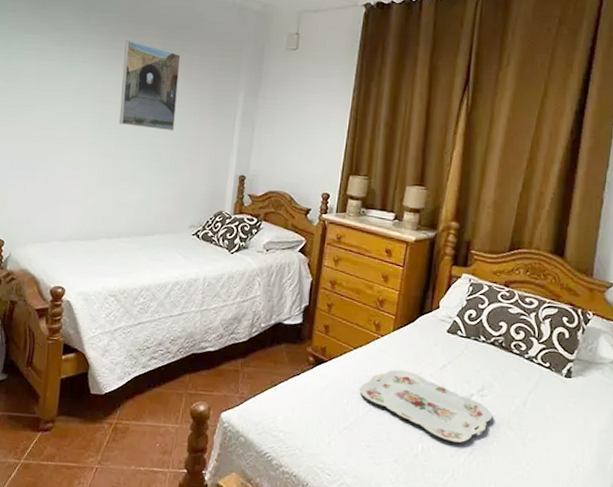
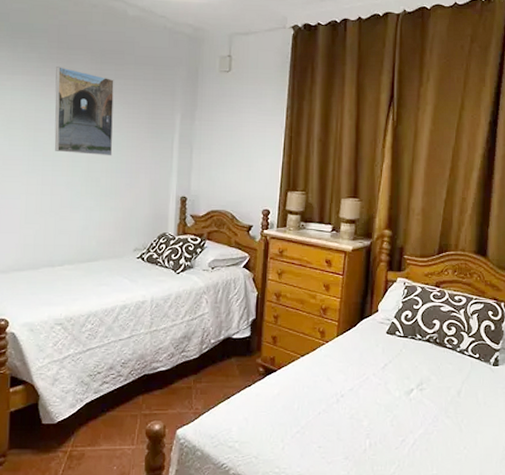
serving tray: present [359,370,493,443] -> none [309,373,432,435]

